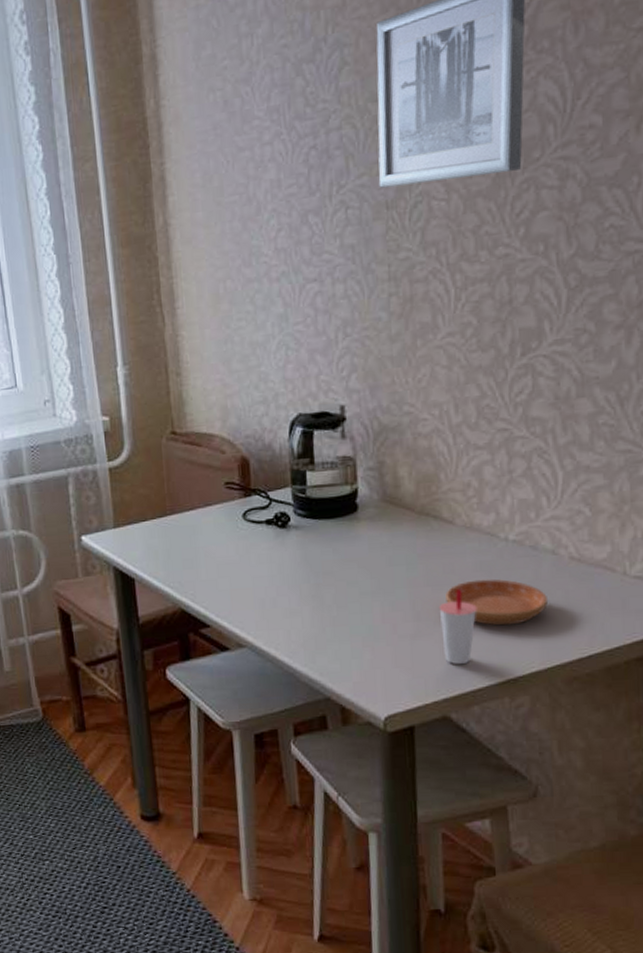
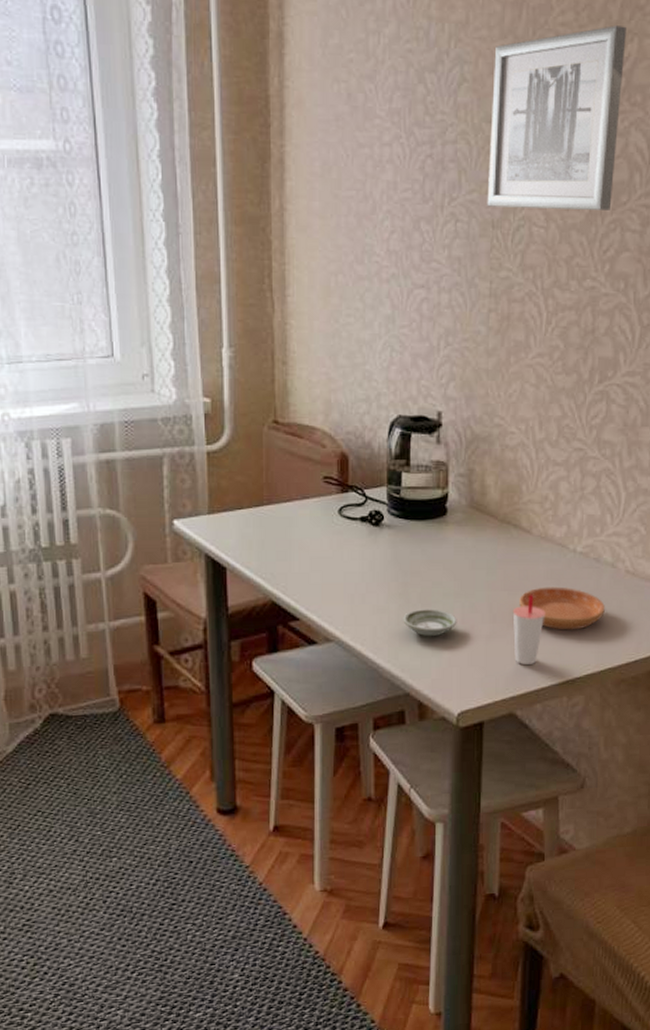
saucer: none [318,609,377,639] -> present [403,609,457,637]

